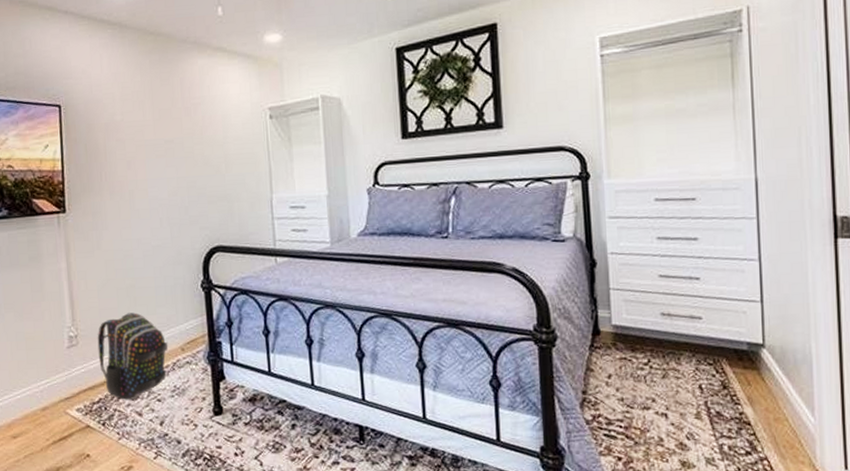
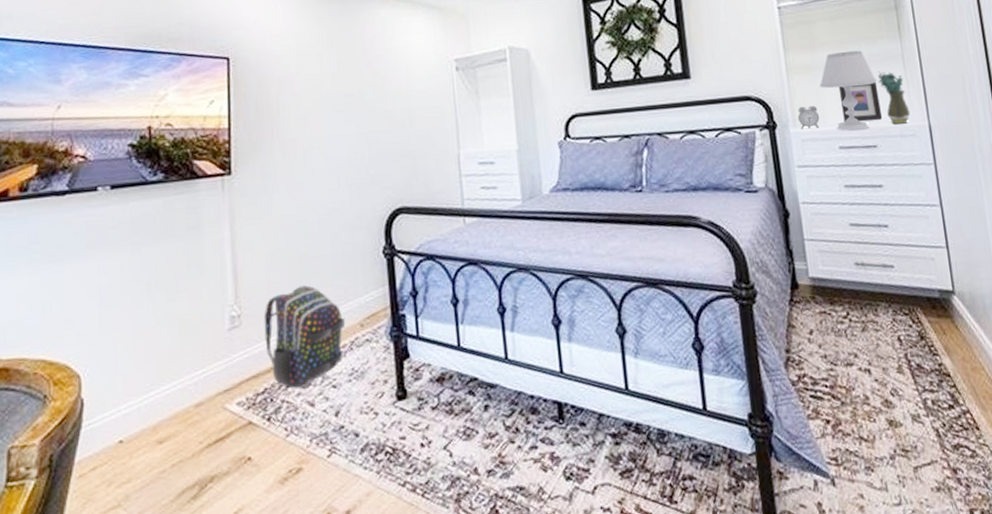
alarm clock: none [613,157,637,181] -> present [797,105,820,129]
table lamp: none [639,100,702,183] -> present [819,50,877,131]
picture frame: none [659,134,705,174] -> present [838,83,883,122]
vase: none [703,122,736,177] -> present [878,71,911,124]

